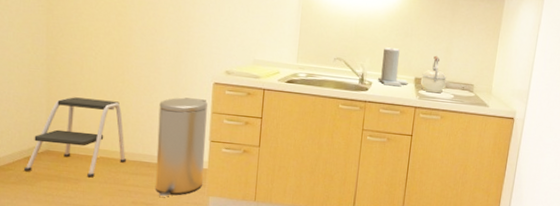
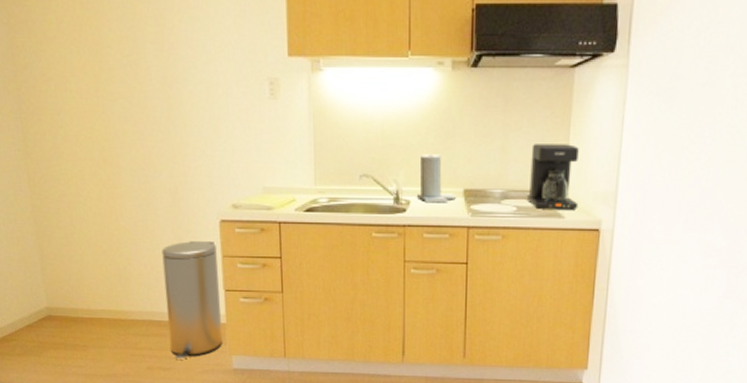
step stool: present [24,97,126,178] -> none [28,252,134,343]
kettle: present [420,55,447,94] -> none [471,158,505,207]
coffee maker: none [463,48,504,101] -> present [528,144,579,209]

